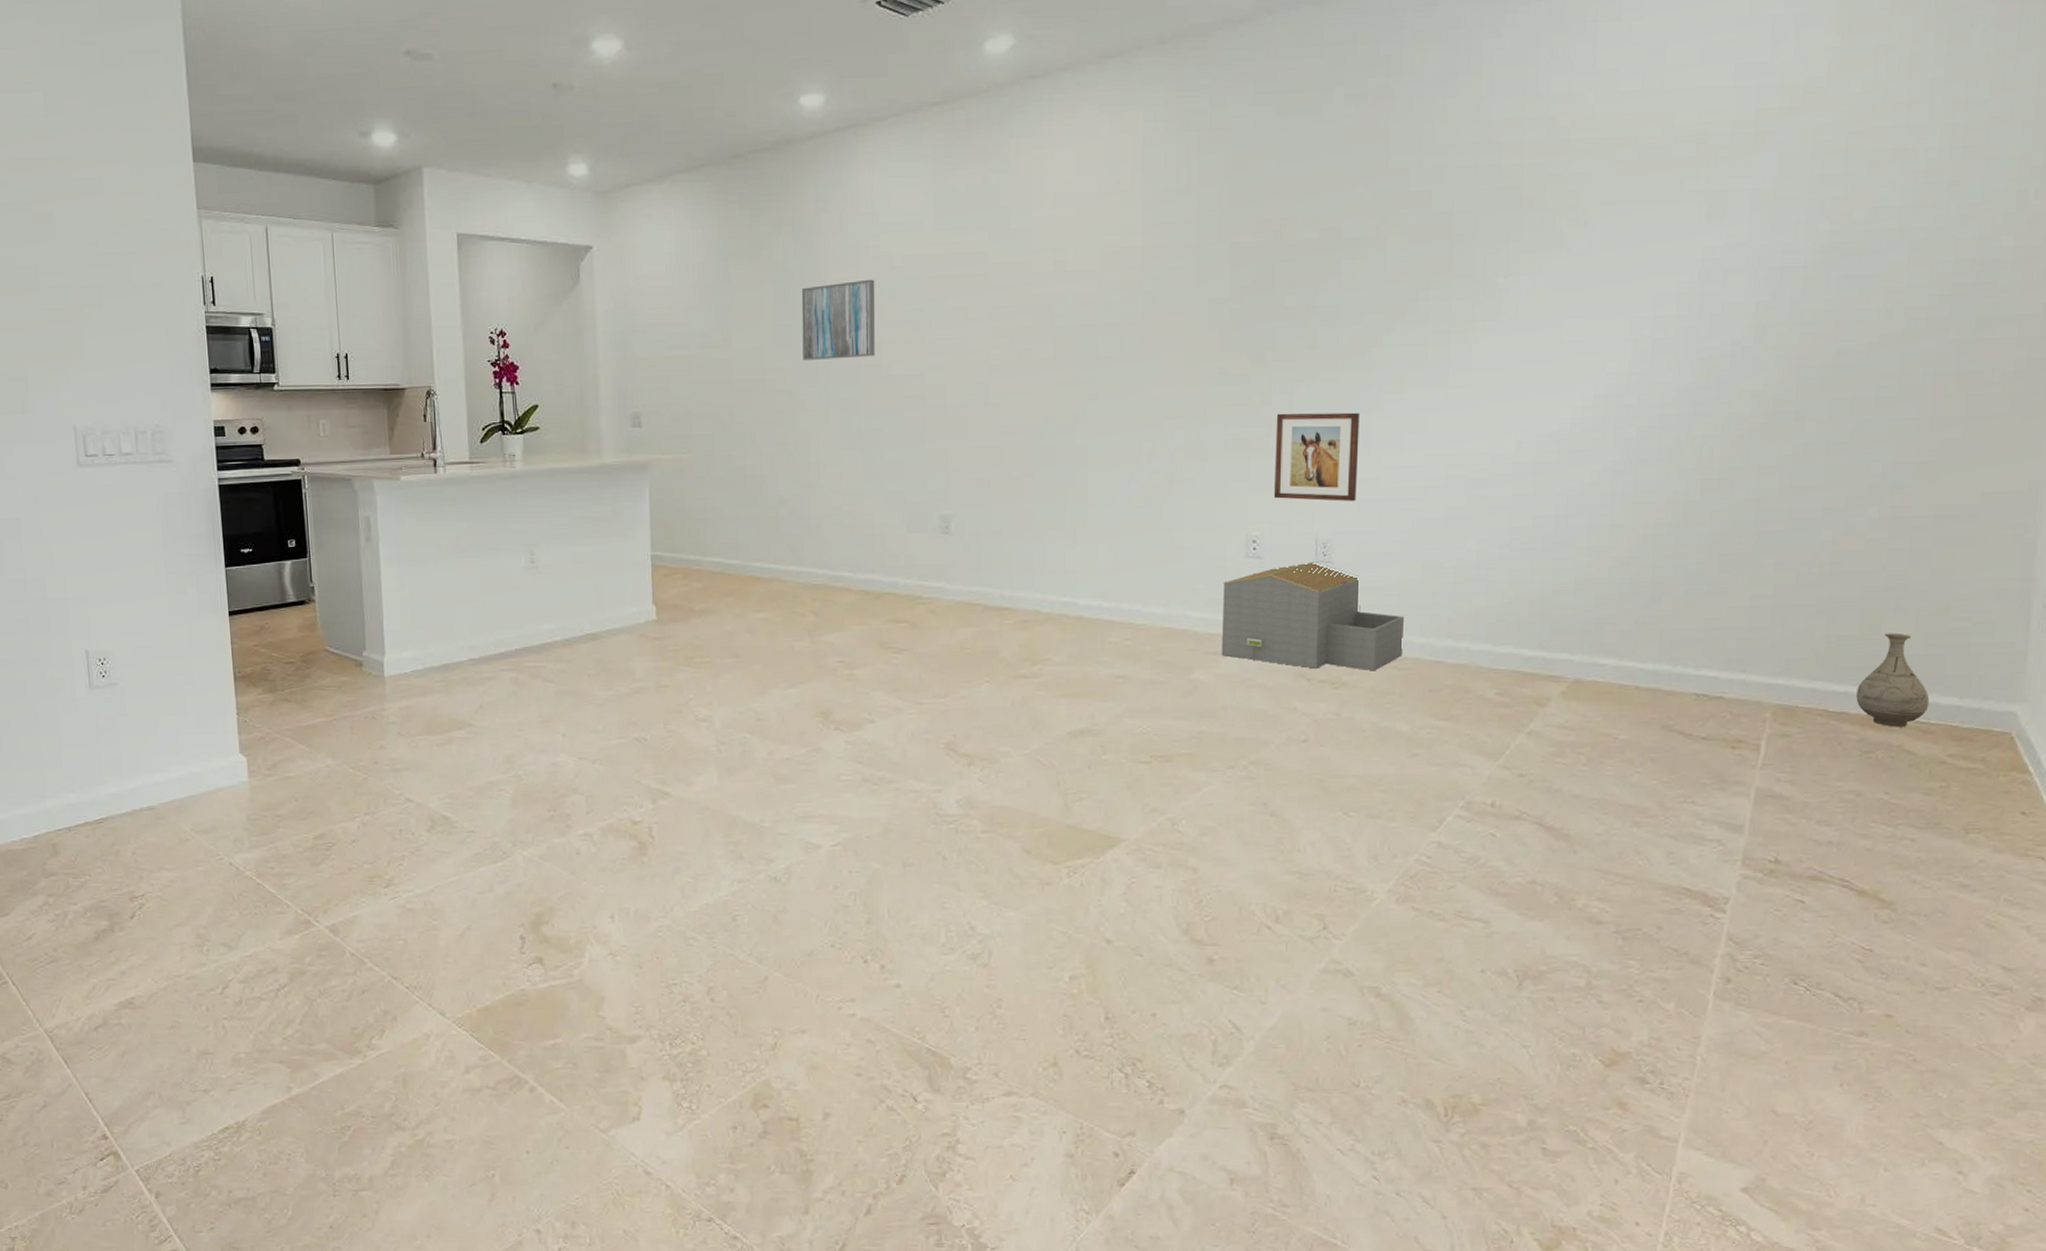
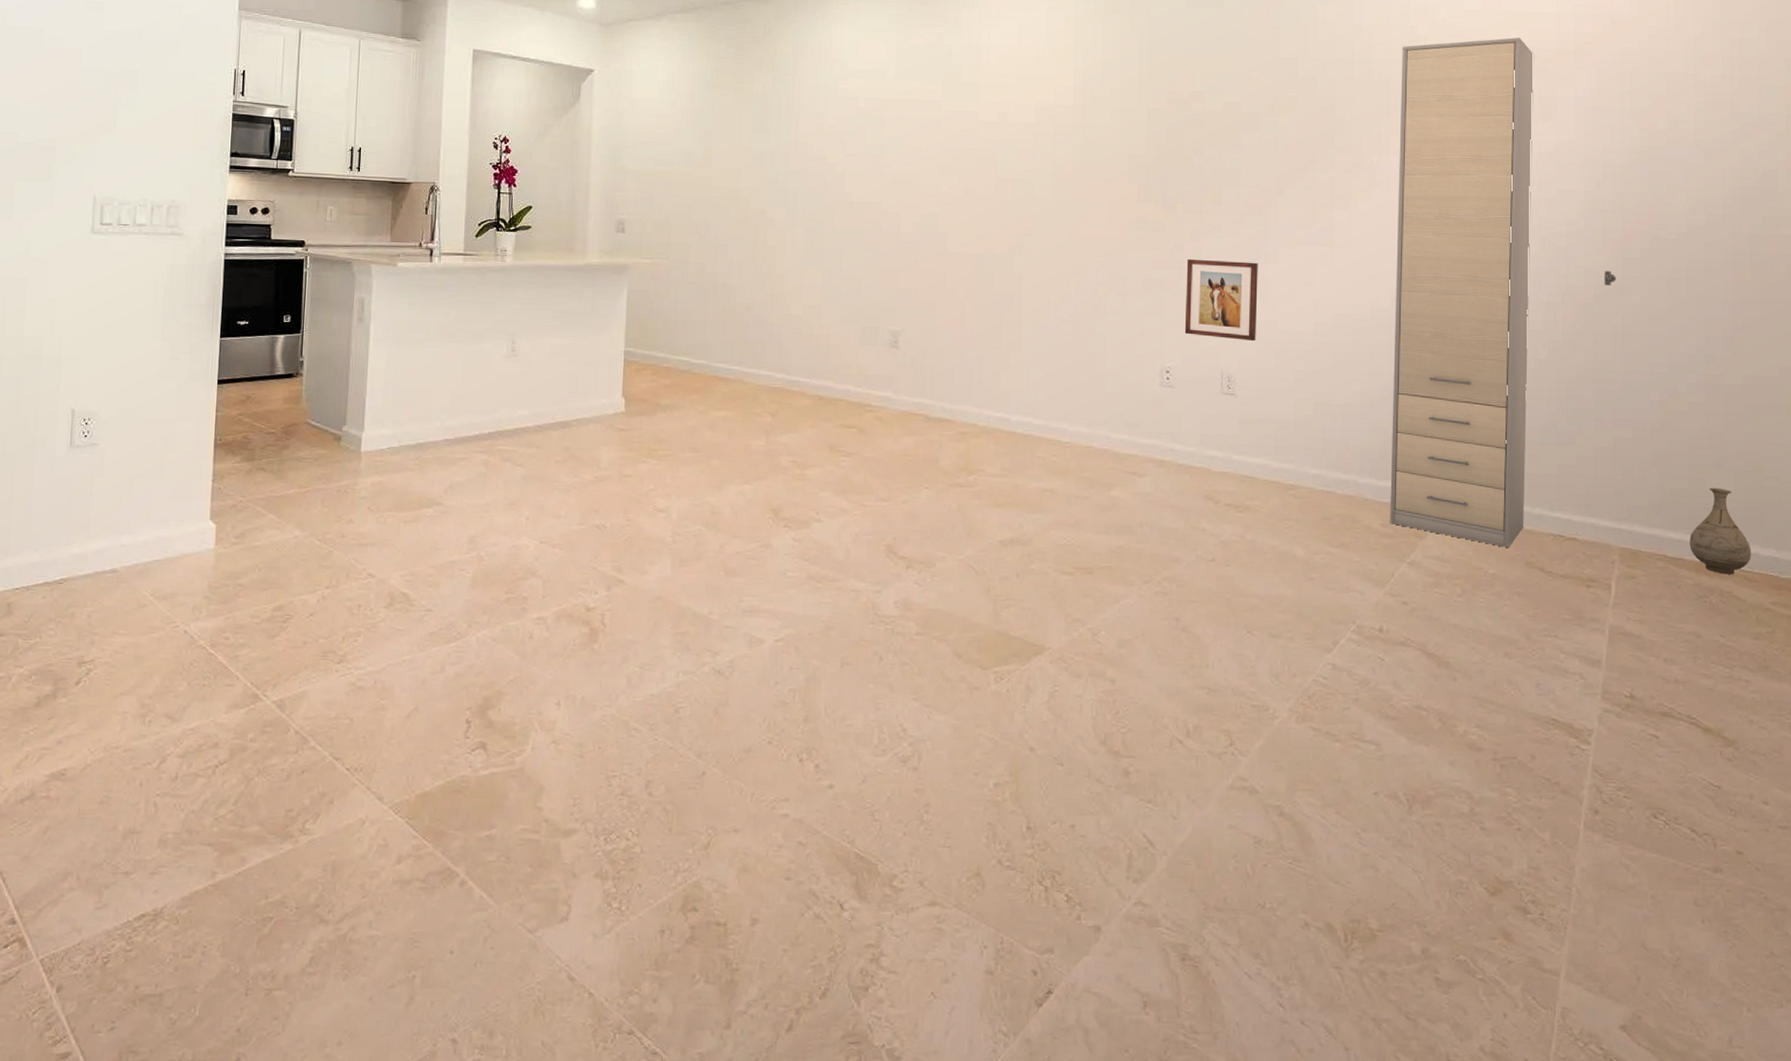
wall art: present [801,279,876,360] -> none [774,116,842,184]
architectural model: present [1221,561,1405,671] -> none [1138,393,1300,498]
wardrobe: none [1507,121,1788,711] -> present [1390,37,1616,547]

